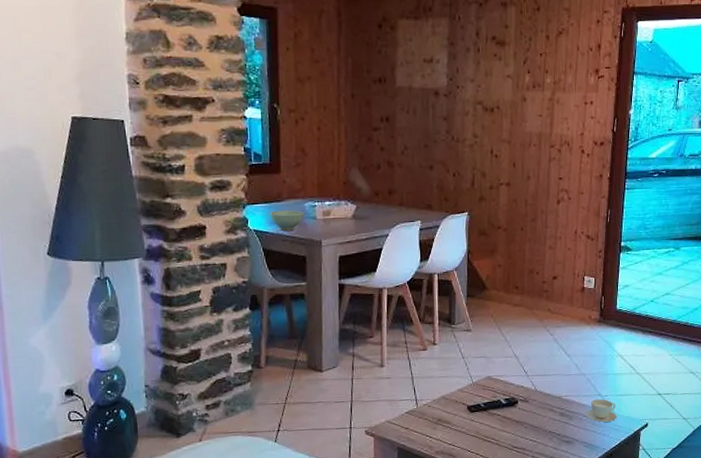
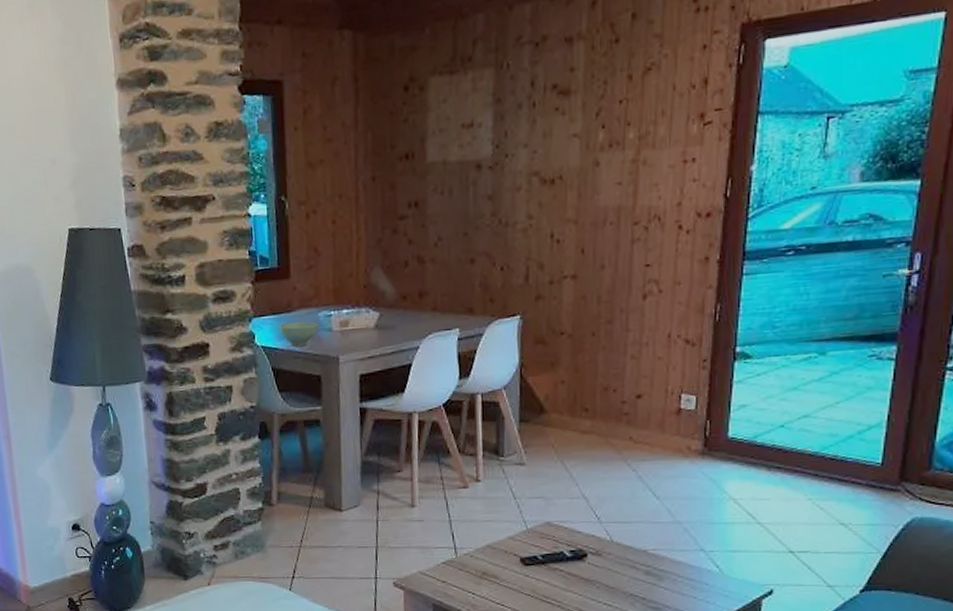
teacup: present [586,399,617,422] -> none [682,555,727,585]

